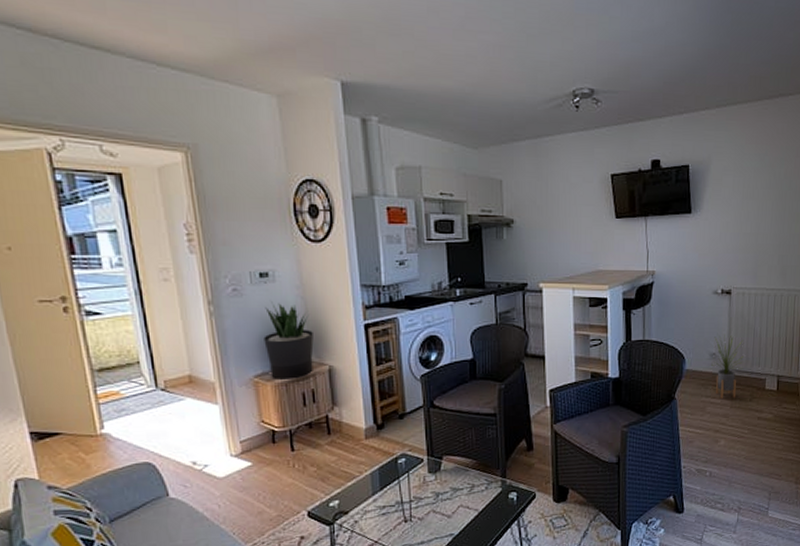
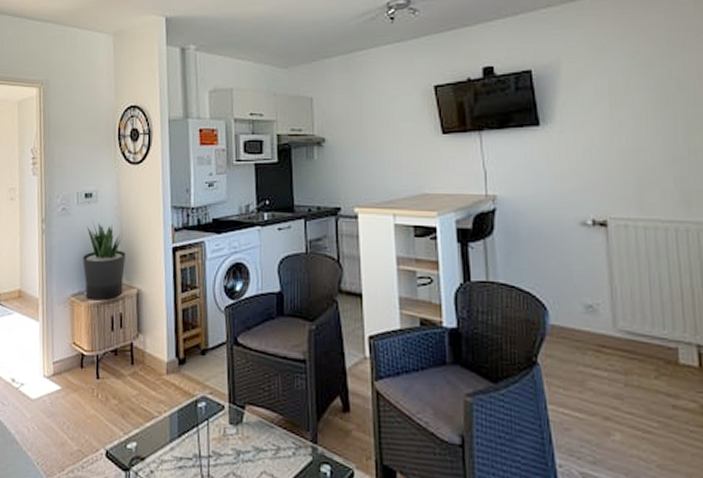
house plant: present [711,334,744,398] -> none [588,279,638,372]

